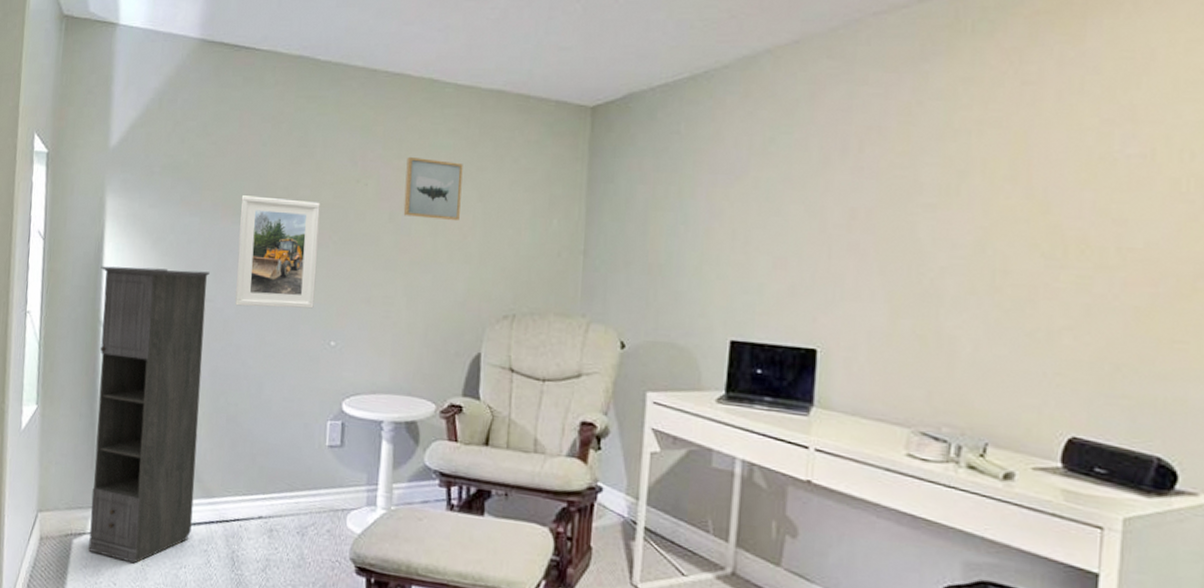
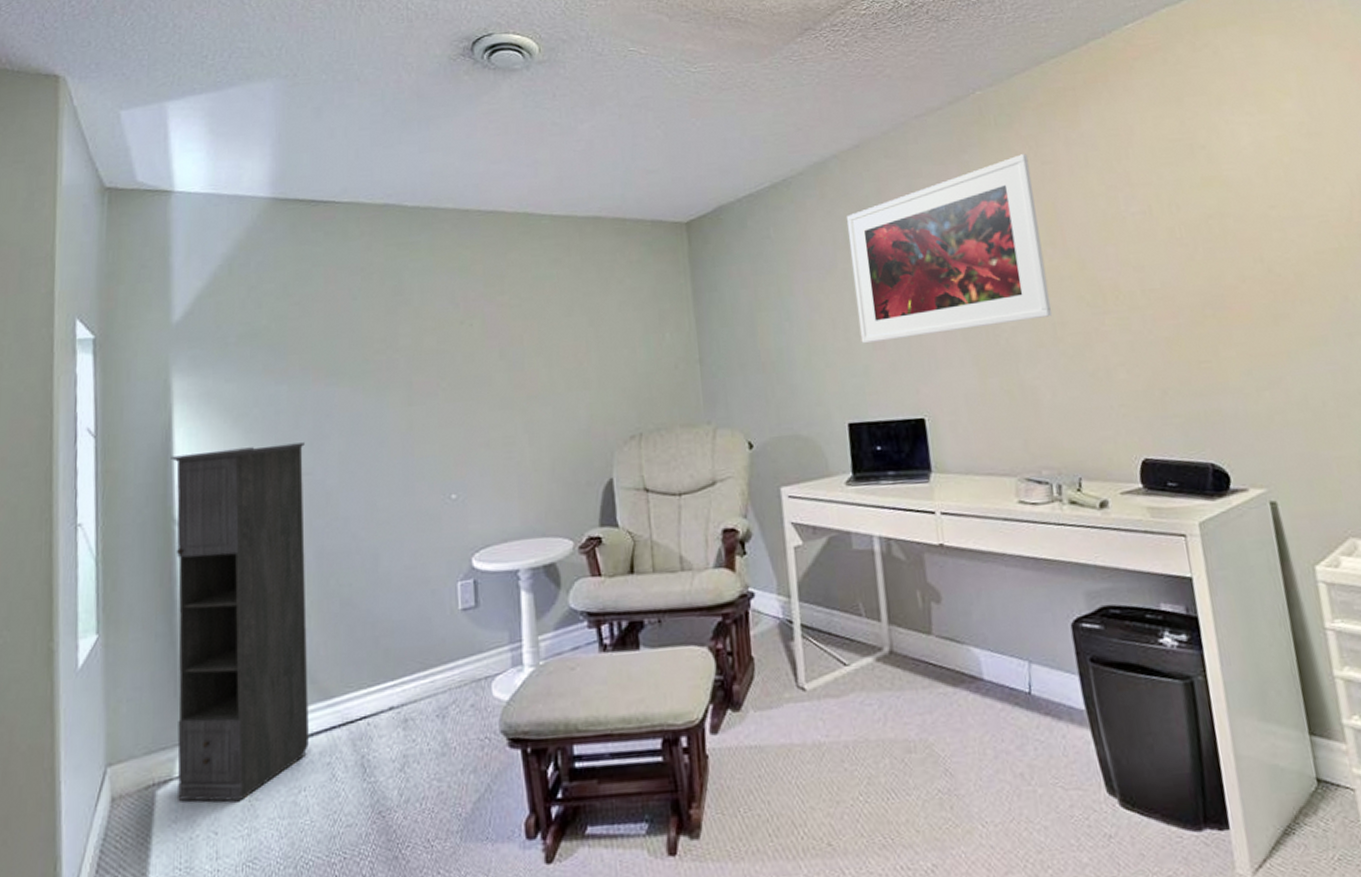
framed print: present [235,195,321,309] -> none [334,350,428,474]
wall art: present [403,157,463,222] -> none [511,291,572,351]
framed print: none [761,70,1006,263] -> present [847,154,1052,344]

